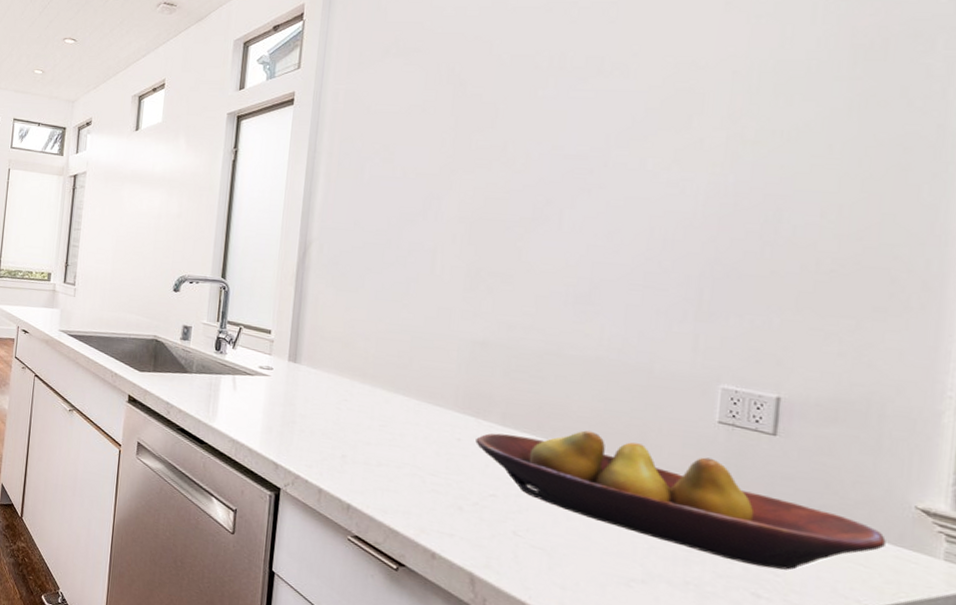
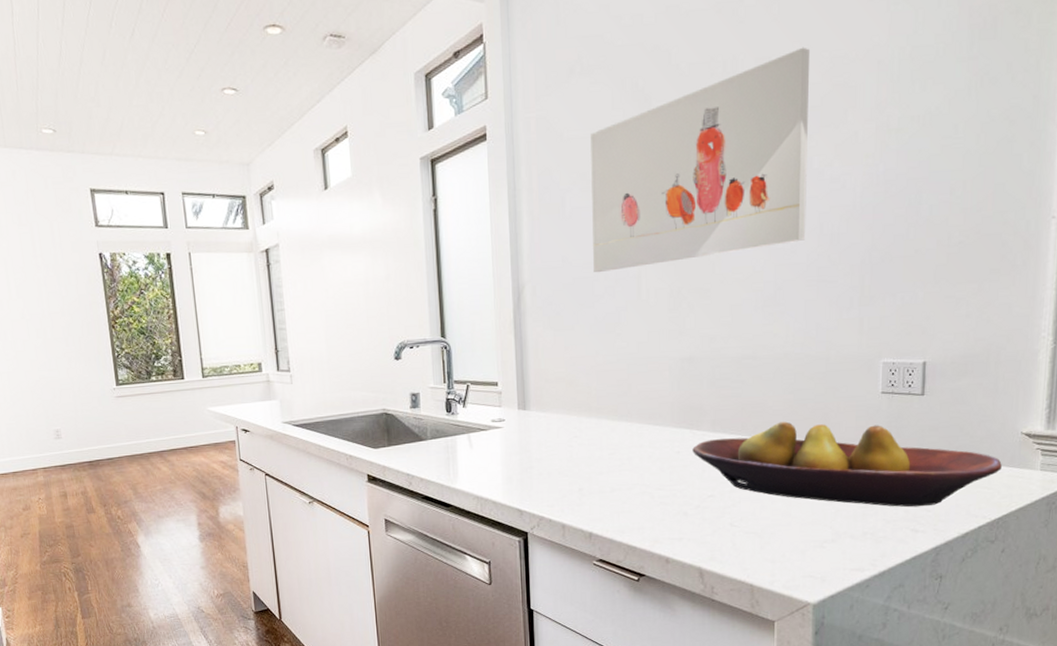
wall art: none [386,50,652,243] -> present [590,47,811,273]

